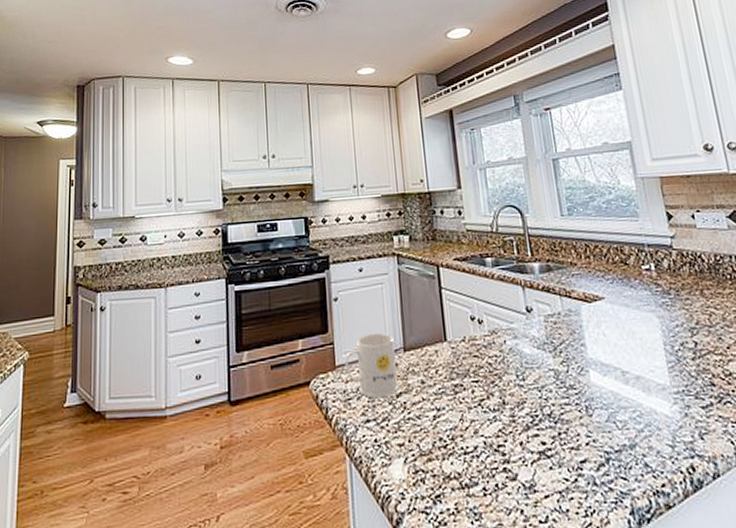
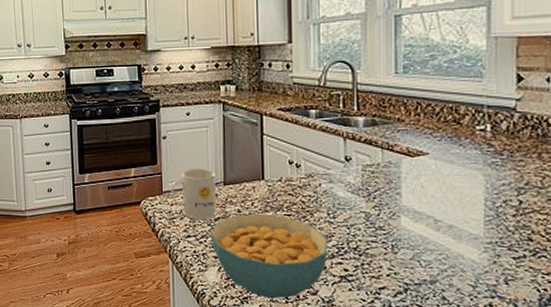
cereal bowl: none [392,382,523,493] -> present [210,213,328,299]

